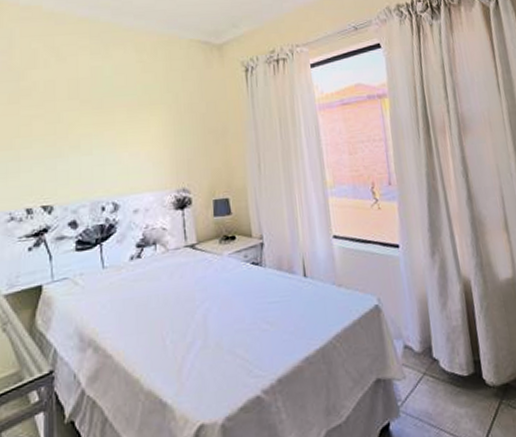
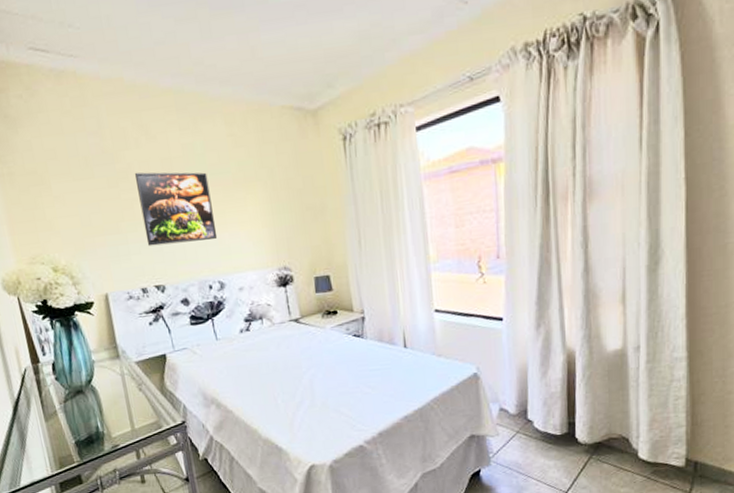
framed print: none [38,90,117,164] -> present [134,172,218,247]

